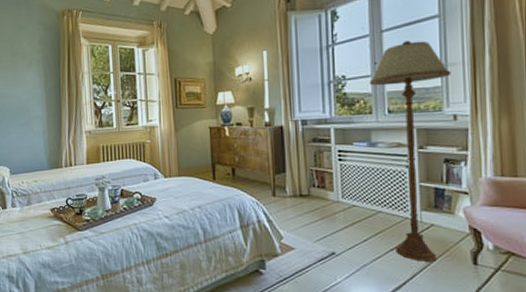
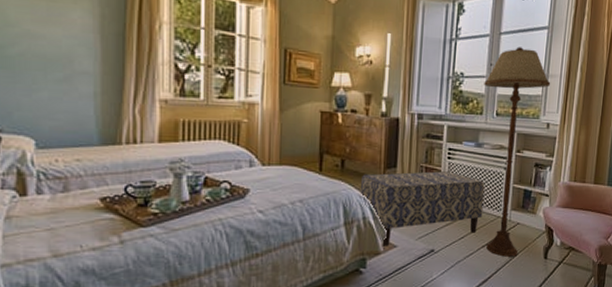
bench: none [251,173,387,249] -> present [359,171,485,246]

